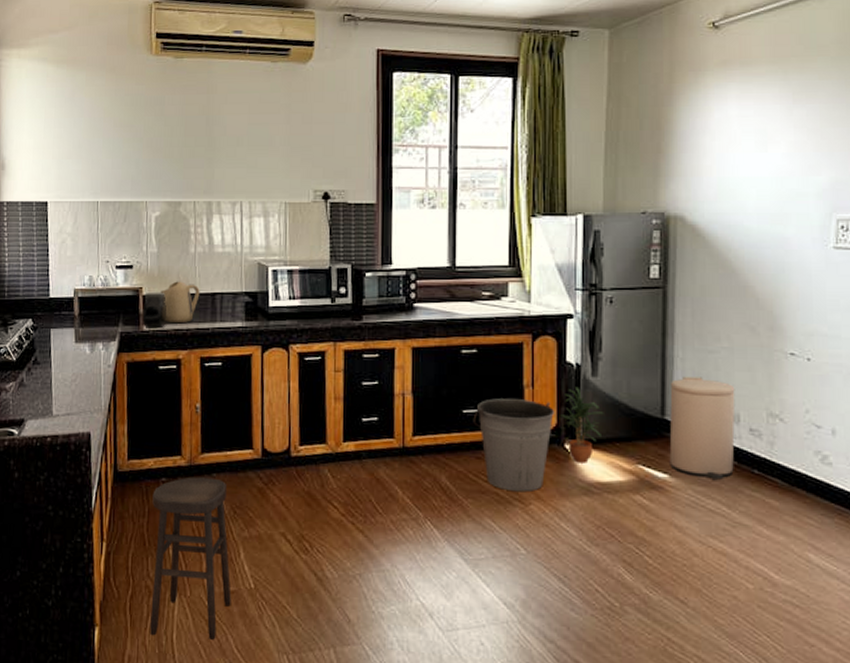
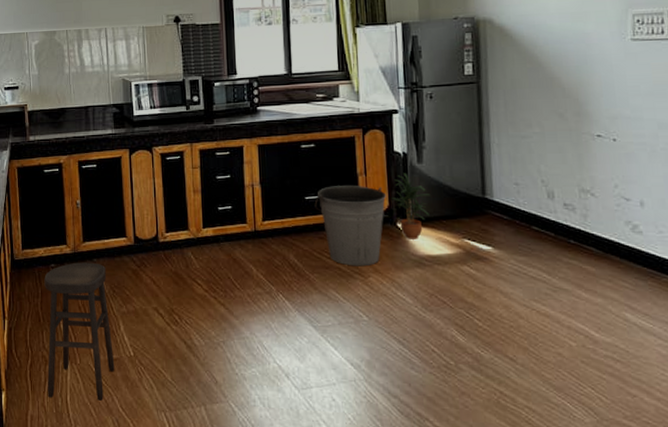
jar: present [142,291,167,329] -> none [28,107,49,139]
kettle: present [160,281,200,324] -> none [42,98,75,134]
pedal bin: present [669,376,736,480] -> none [489,159,552,250]

